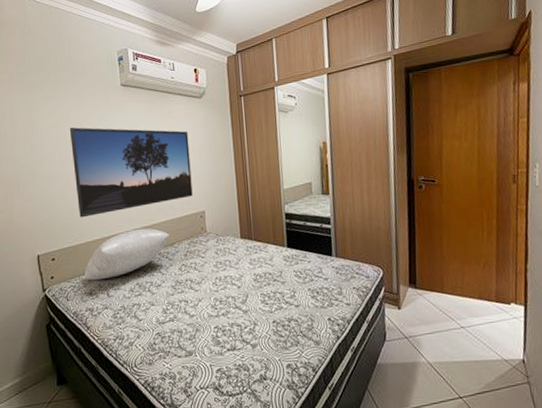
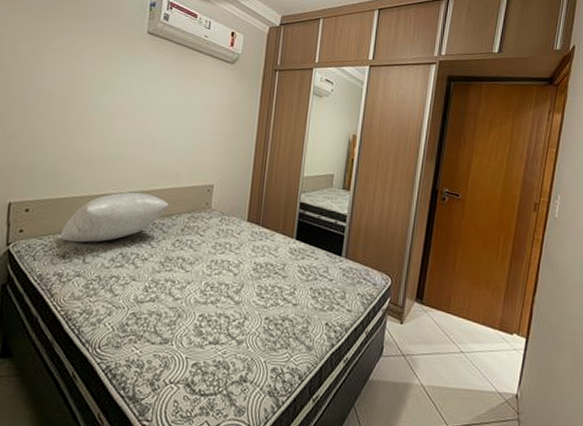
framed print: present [69,127,193,218] -> none [69,66,212,169]

